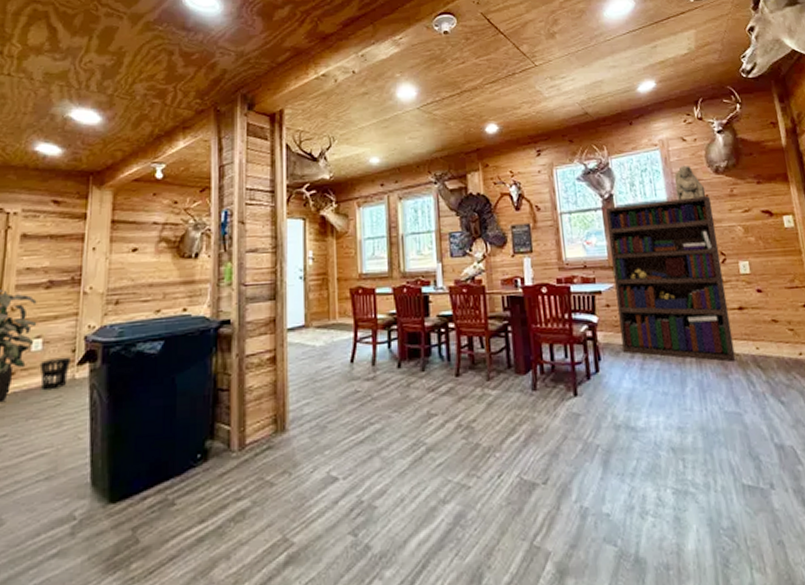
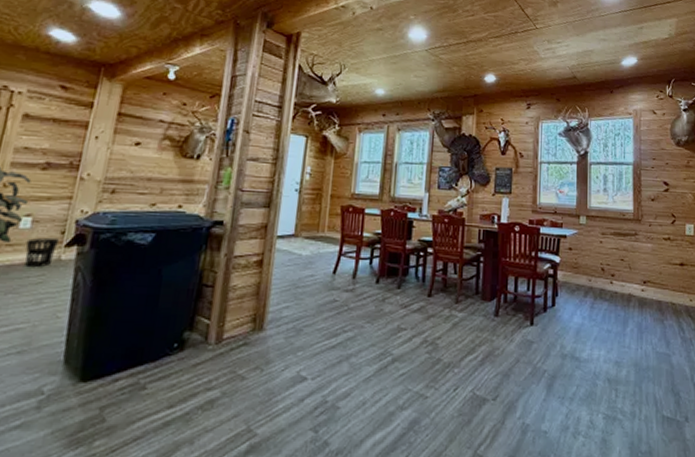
bookcase: present [606,196,736,362] -> none [578,162,672,309]
sculpture bust: present [674,165,706,201] -> none [642,134,667,165]

